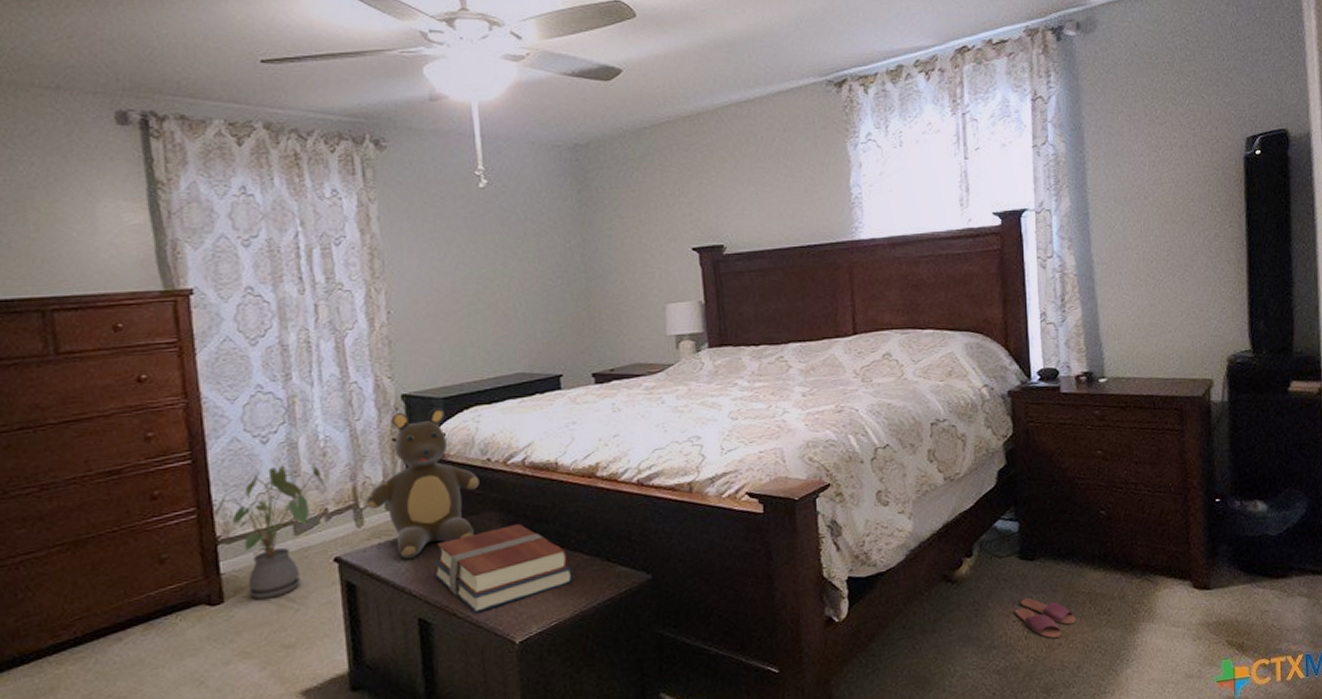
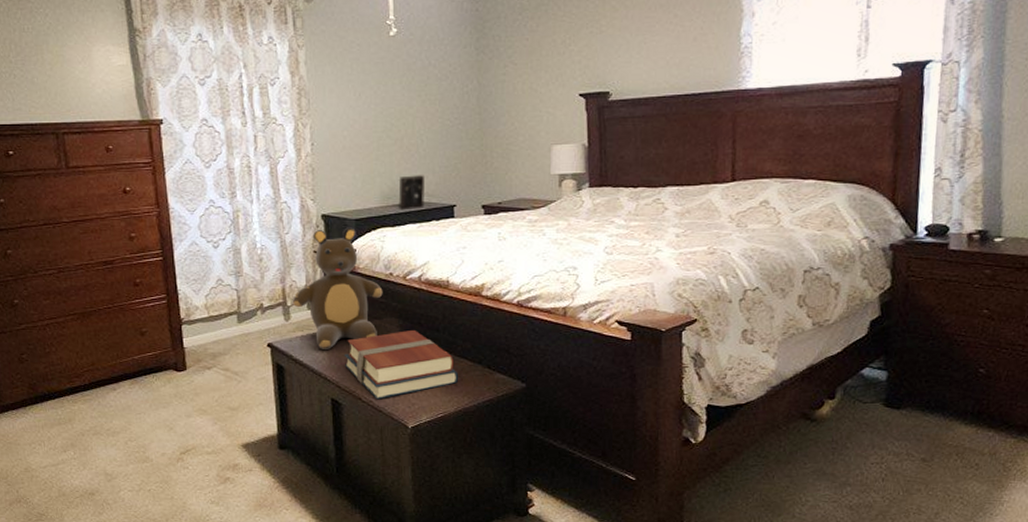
house plant: present [213,464,327,600] -> none [179,266,262,370]
picture frame: none [495,343,526,385] -> present [398,175,425,211]
slippers: present [1014,597,1076,639] -> none [873,443,940,485]

